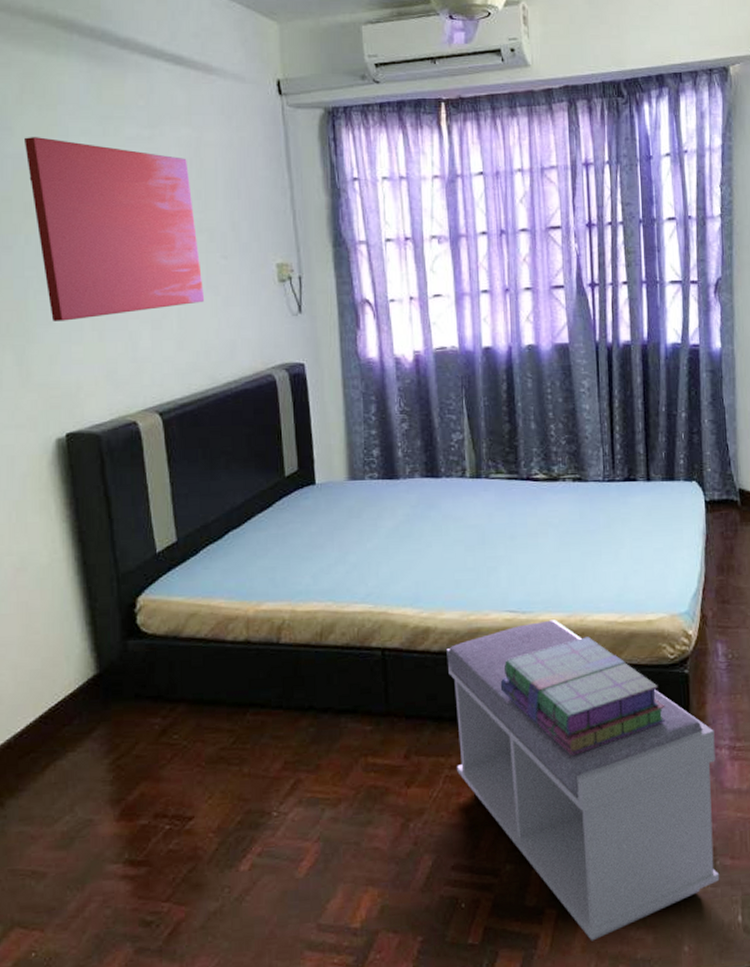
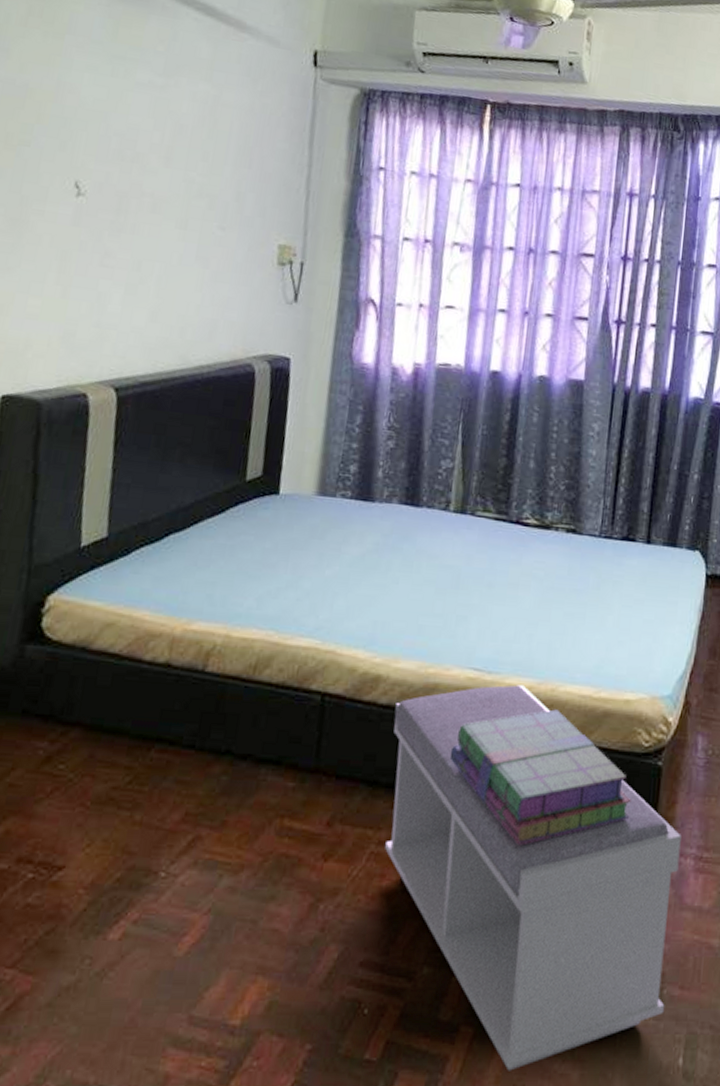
wall art: present [25,137,205,321] -> none [11,62,200,274]

